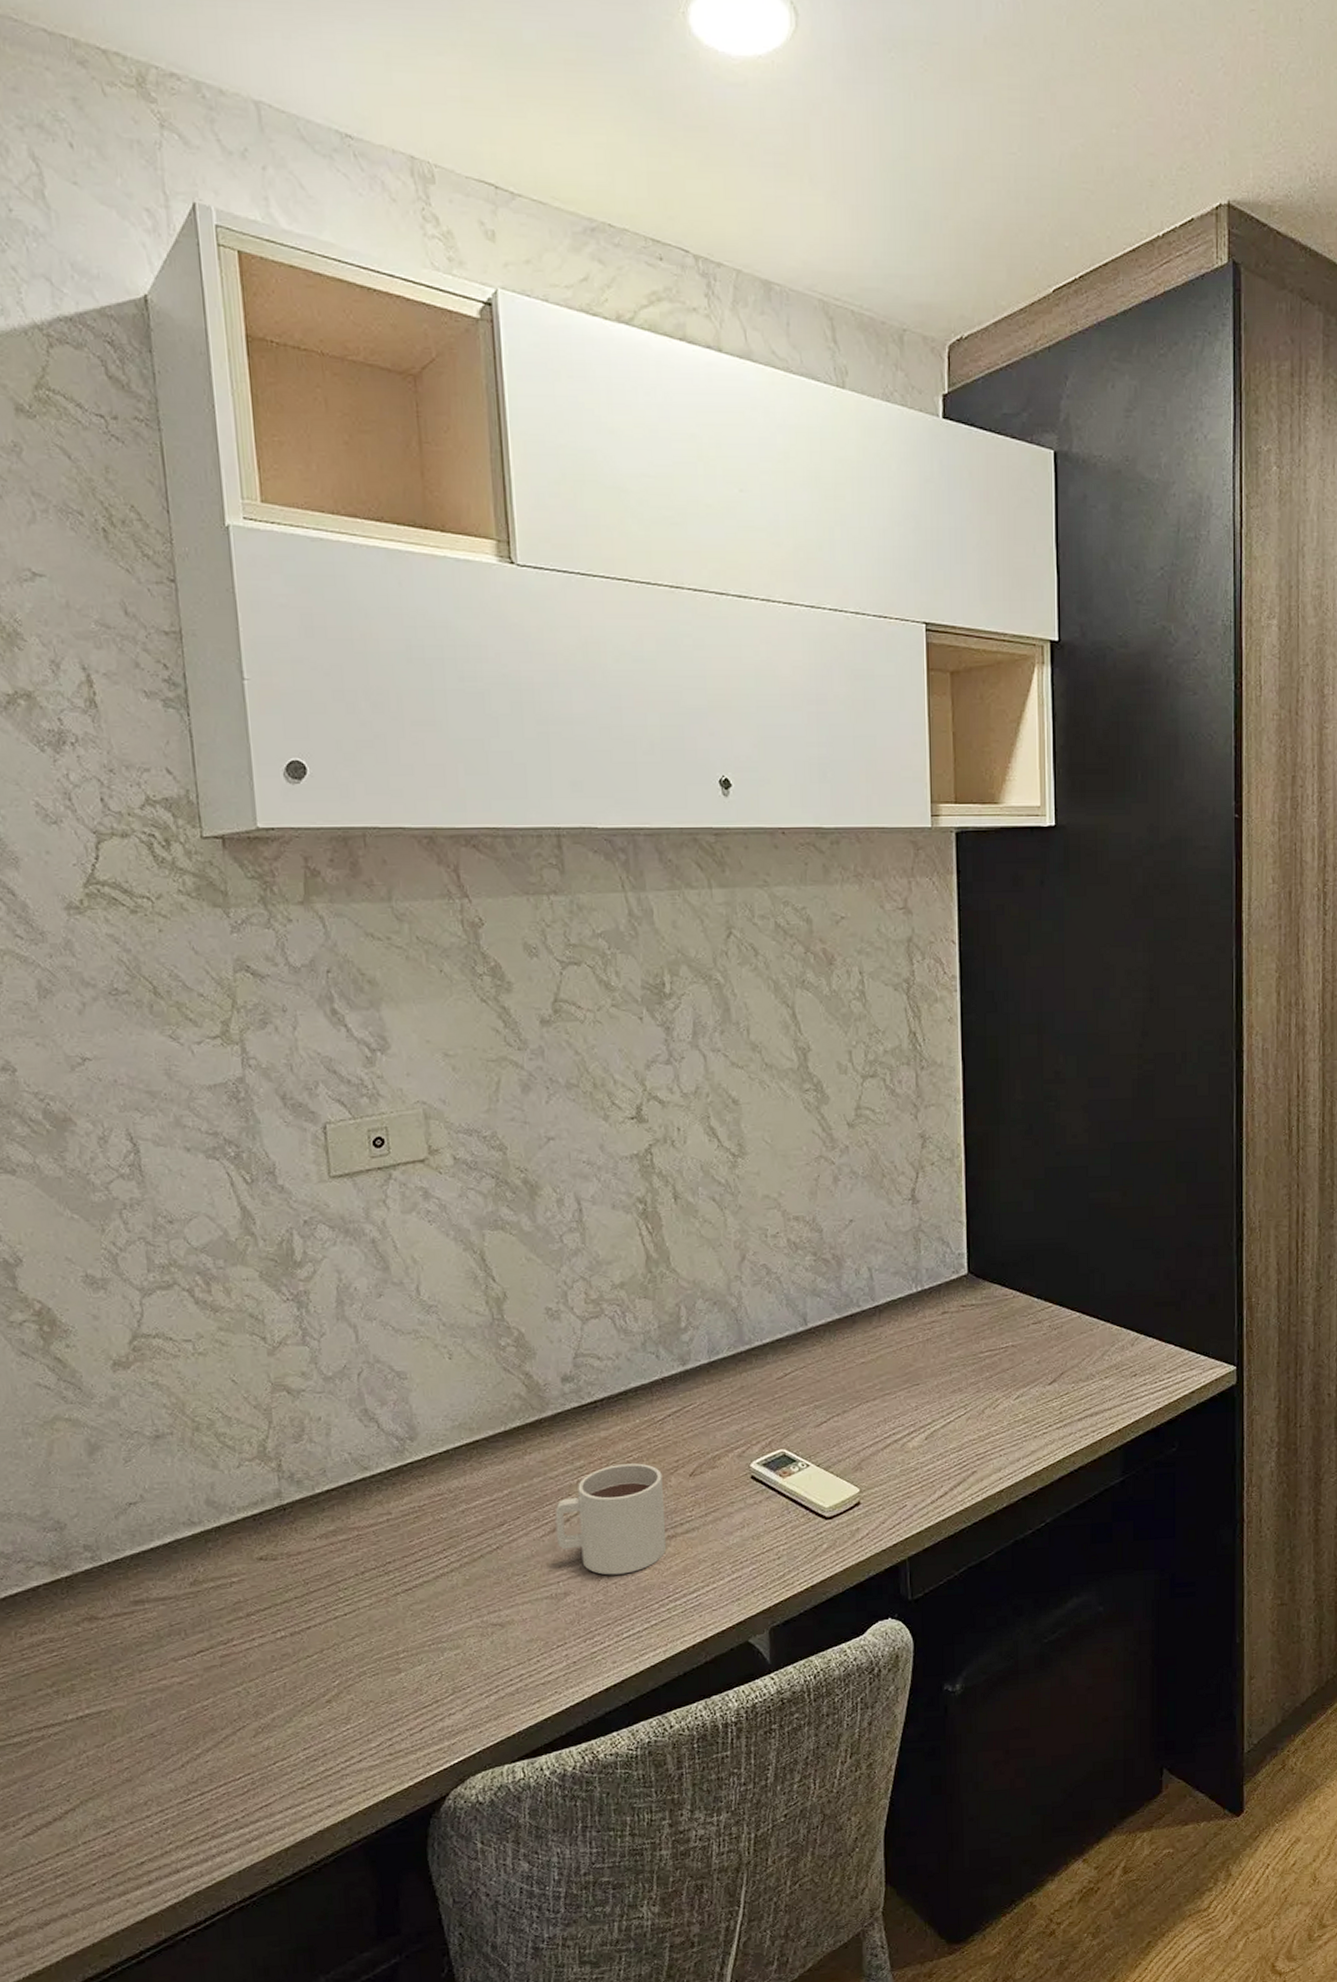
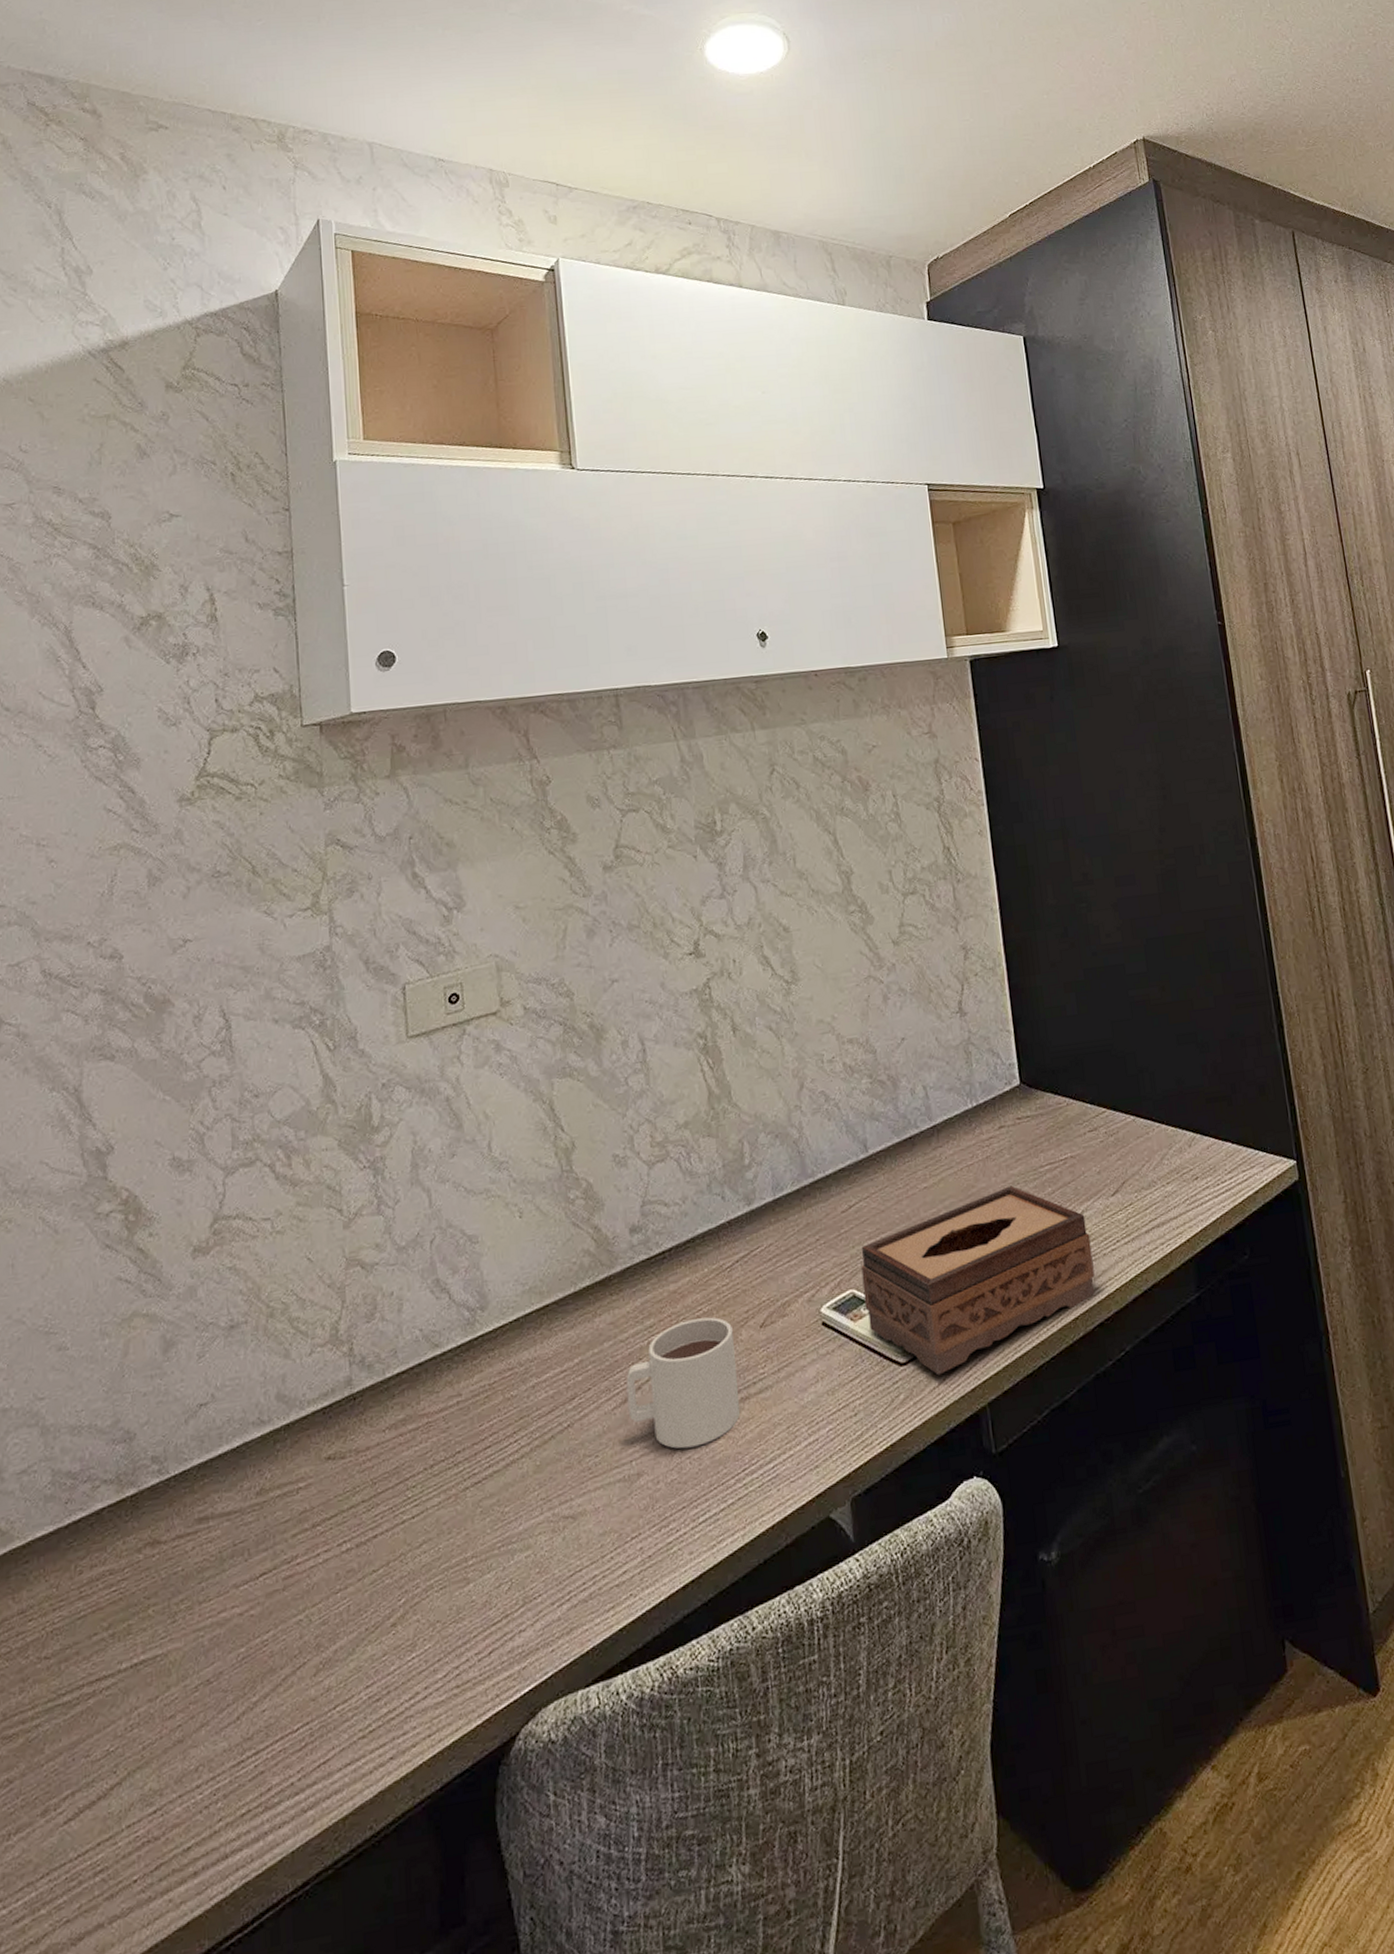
tissue box: none [793,1367,1023,1530] -> present [861,1185,1095,1375]

